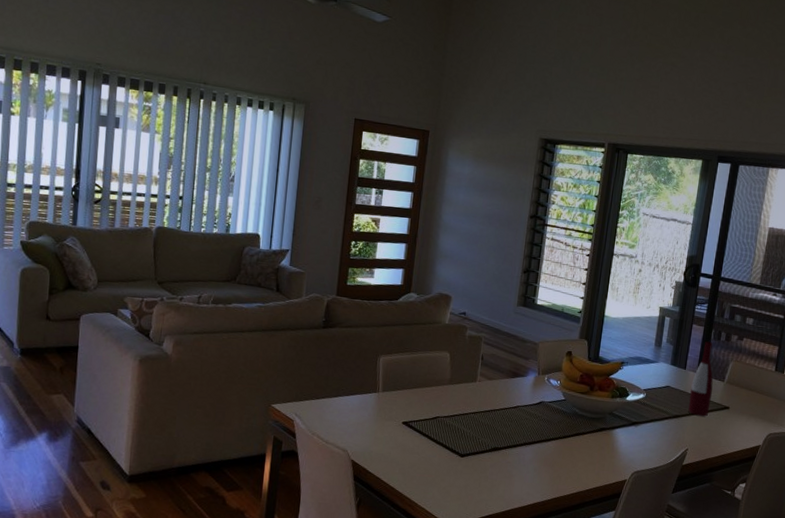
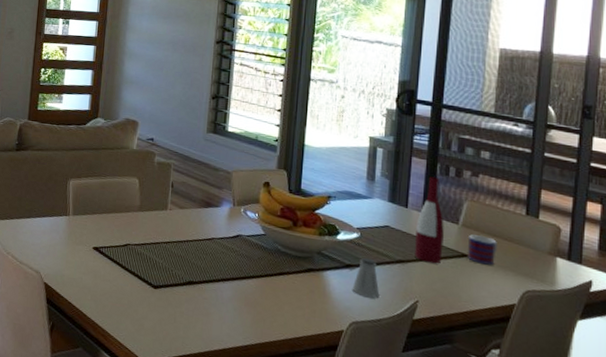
saltshaker: none [636,415,658,449] -> present [352,257,380,298]
mug: none [728,389,752,415] -> present [466,234,498,265]

